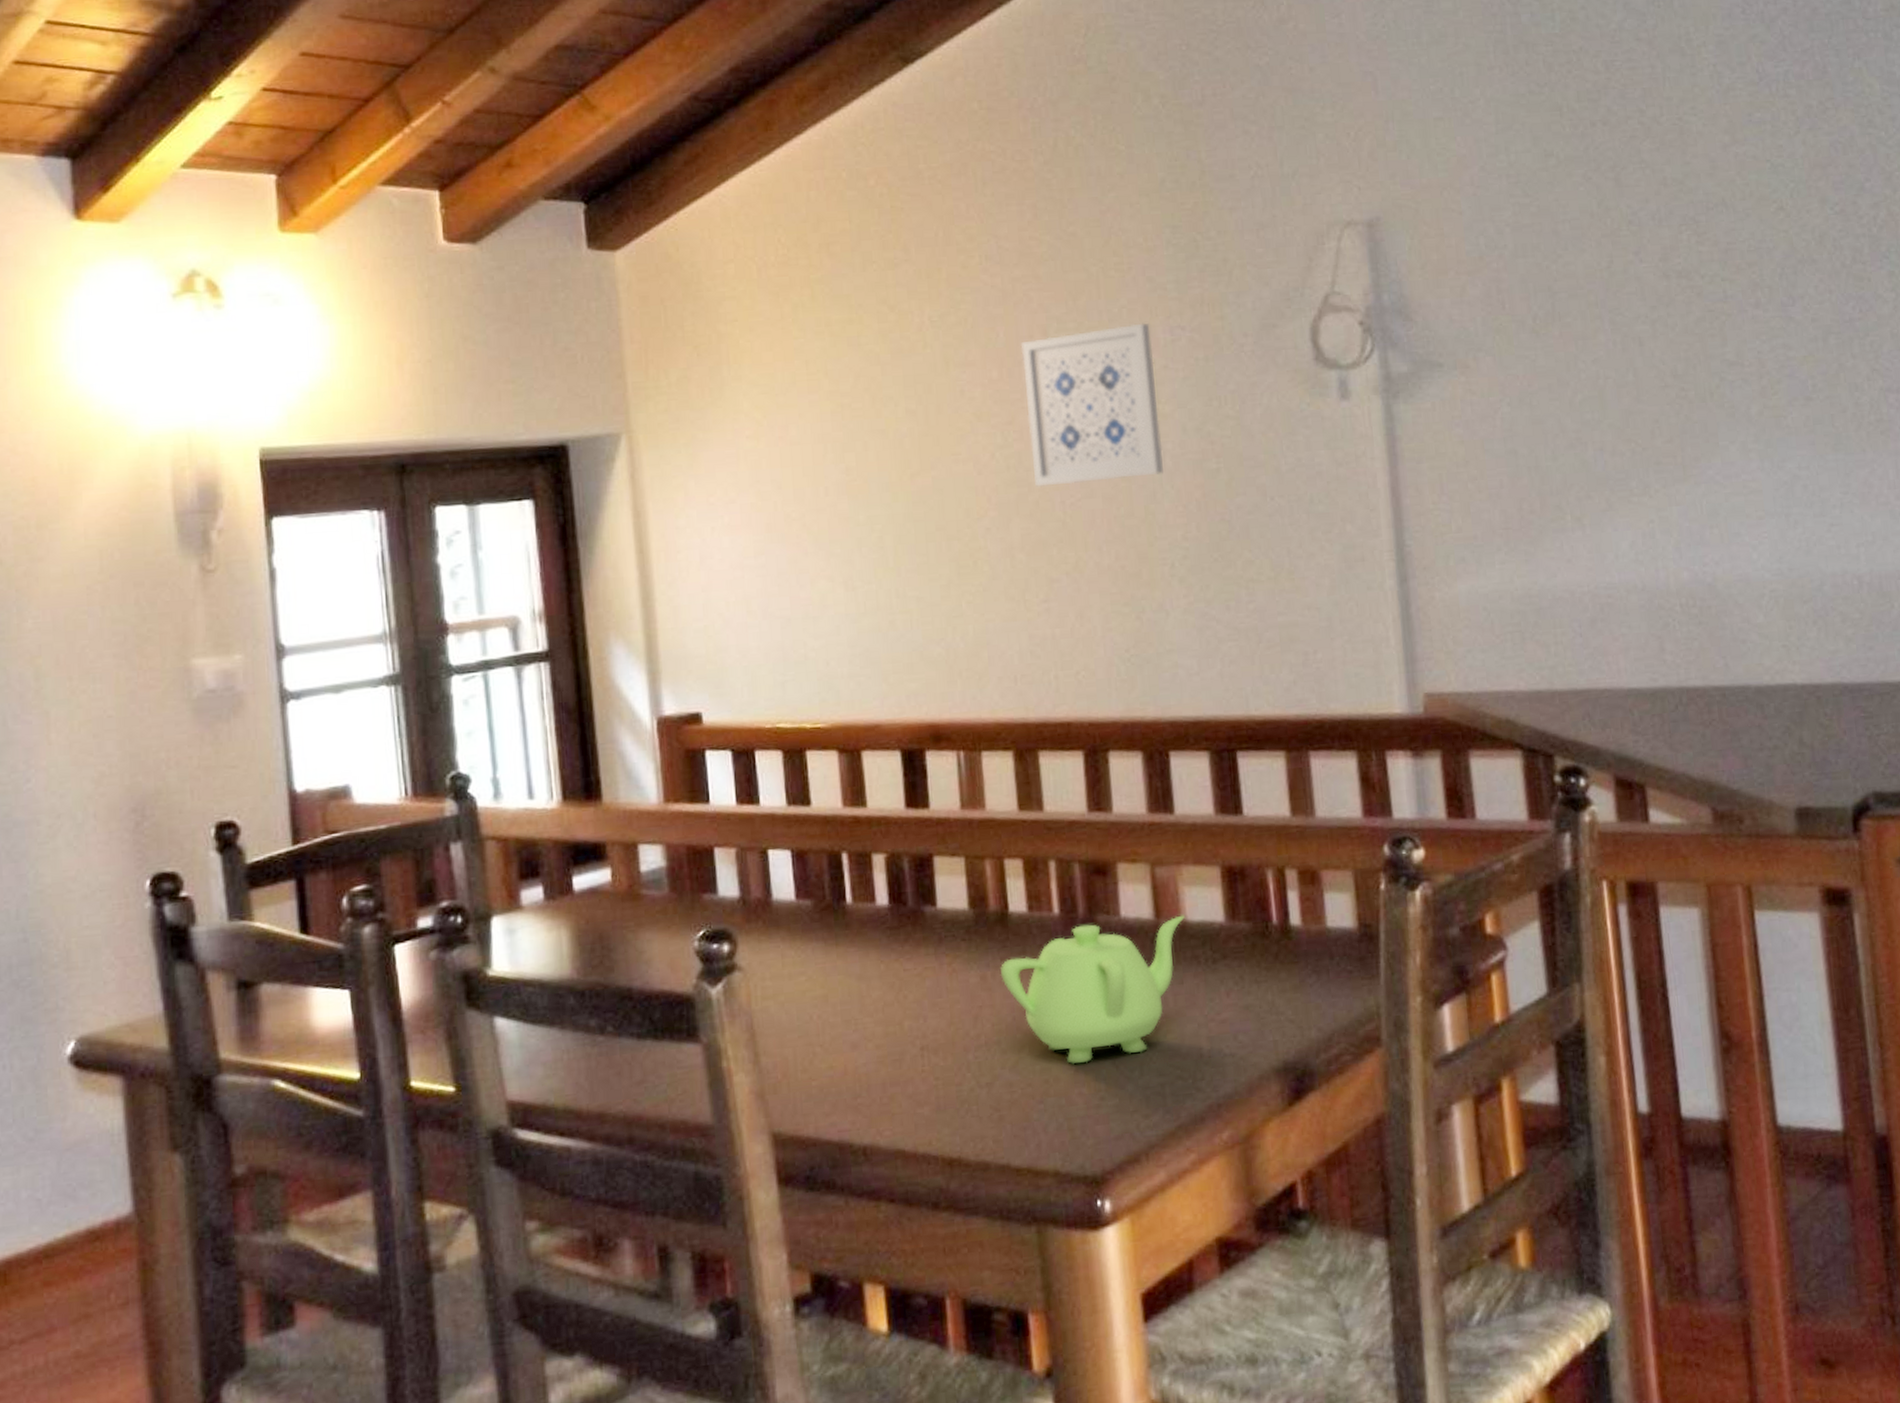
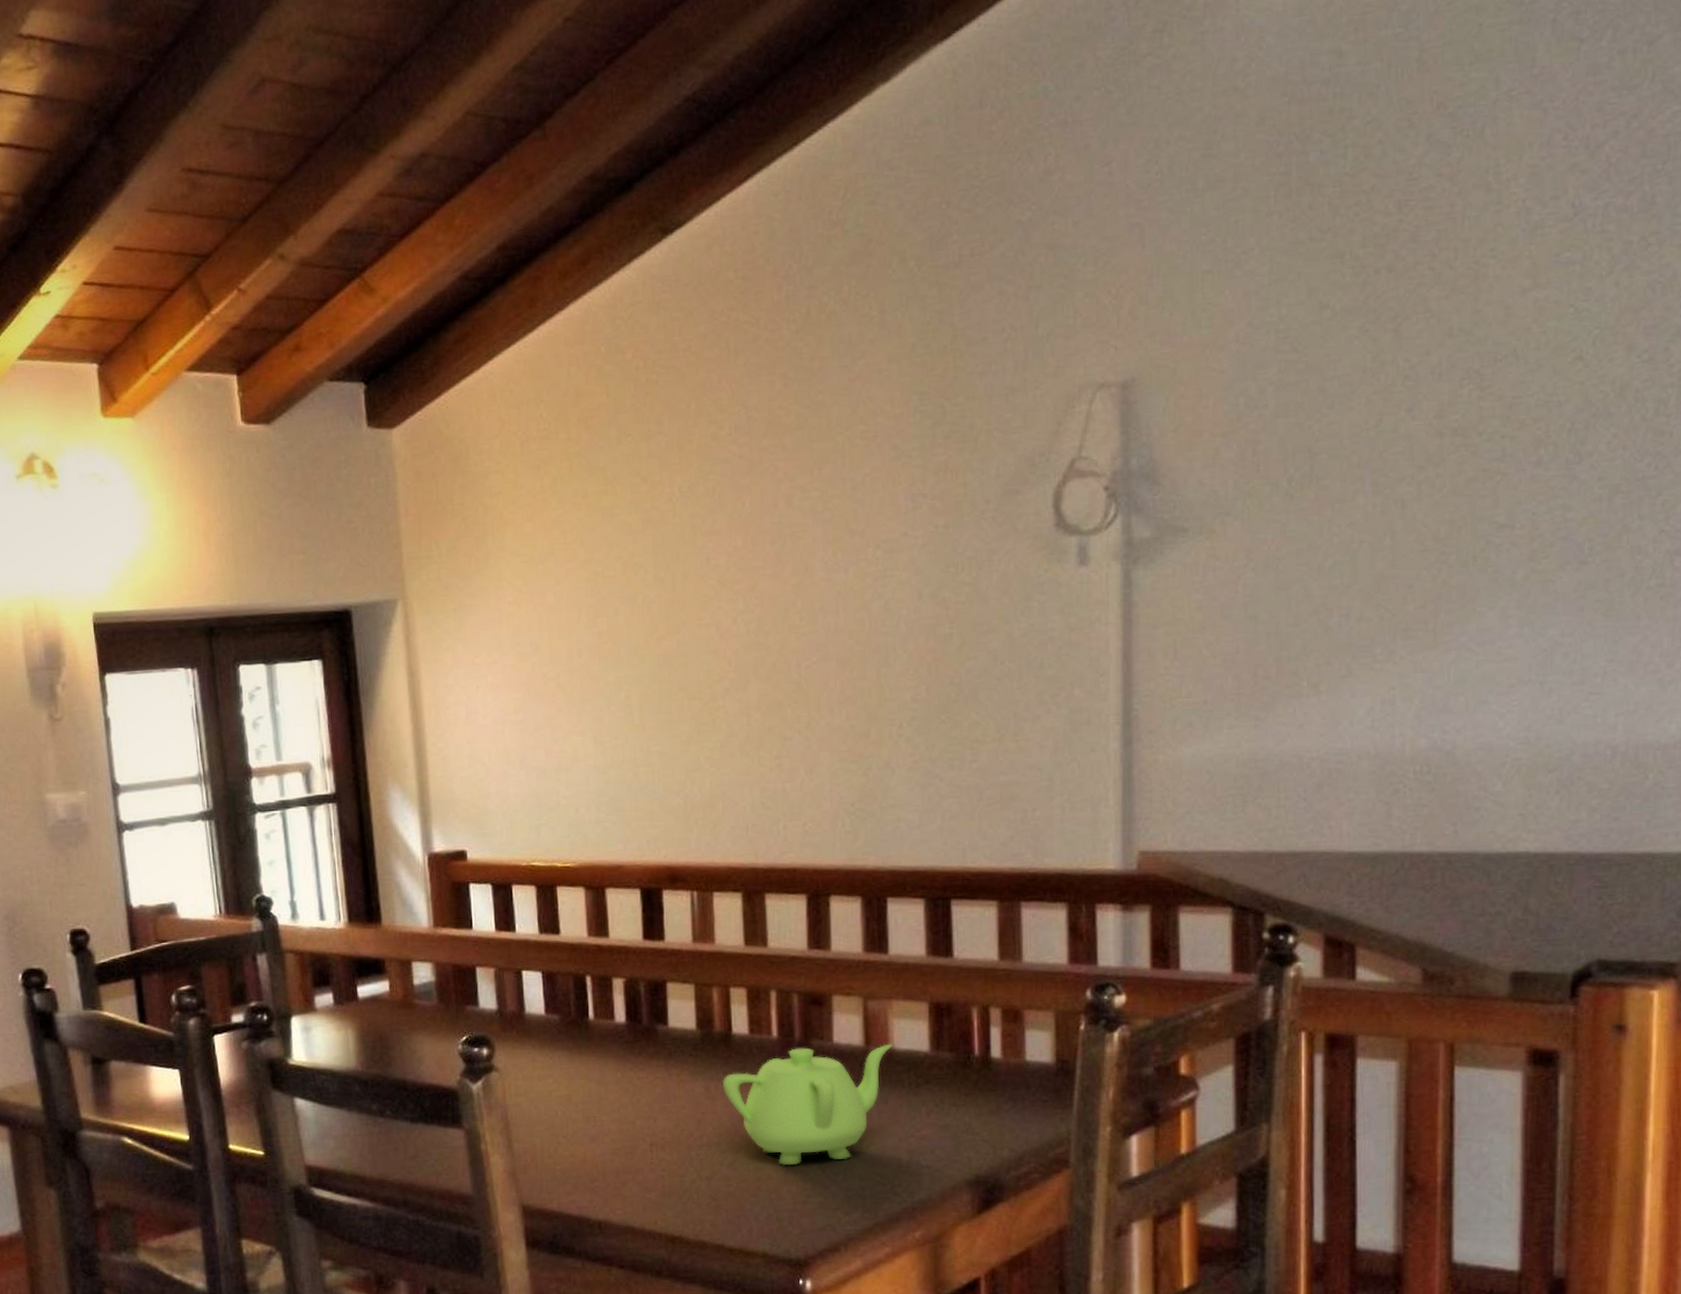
wall art: present [1020,323,1163,487] -> none [765,491,898,651]

